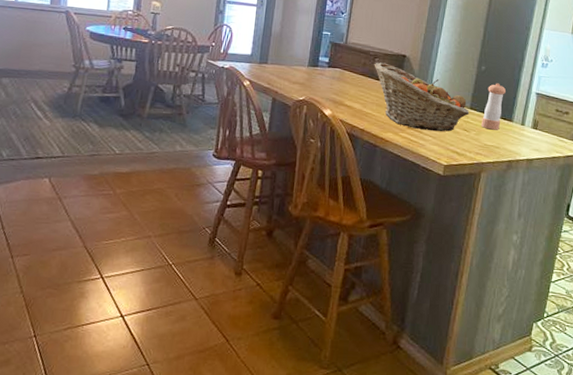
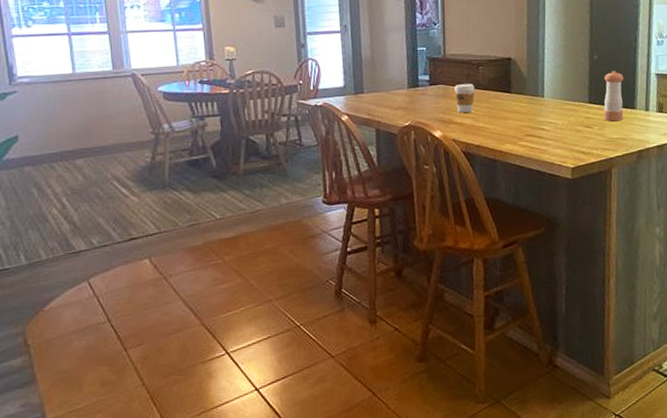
coffee cup: none [349,70,368,98] -> present [454,83,475,113]
fruit basket: present [374,62,470,132] -> none [478,70,589,135]

